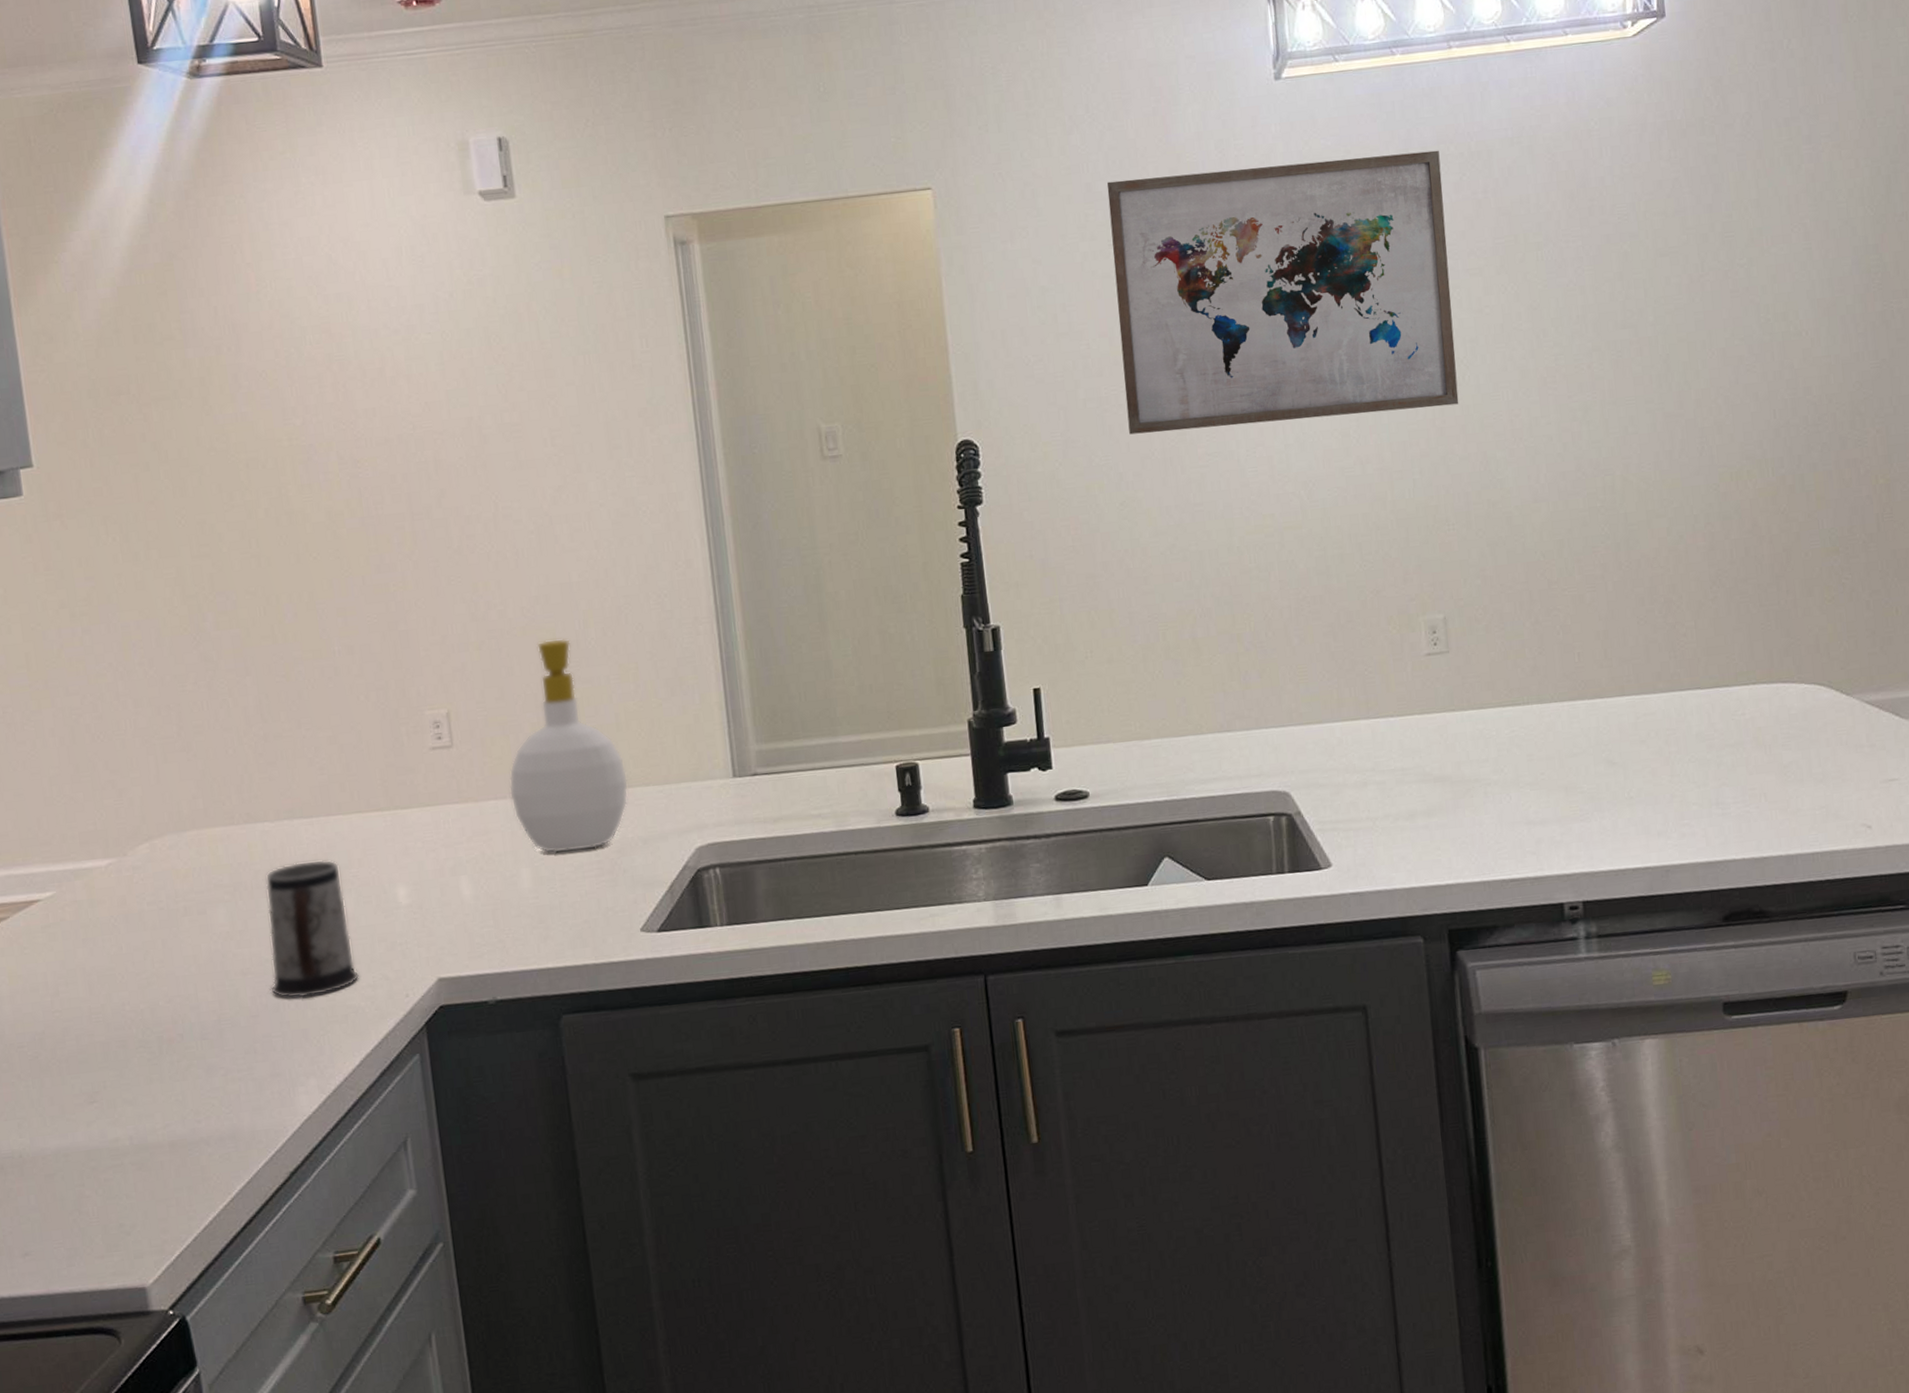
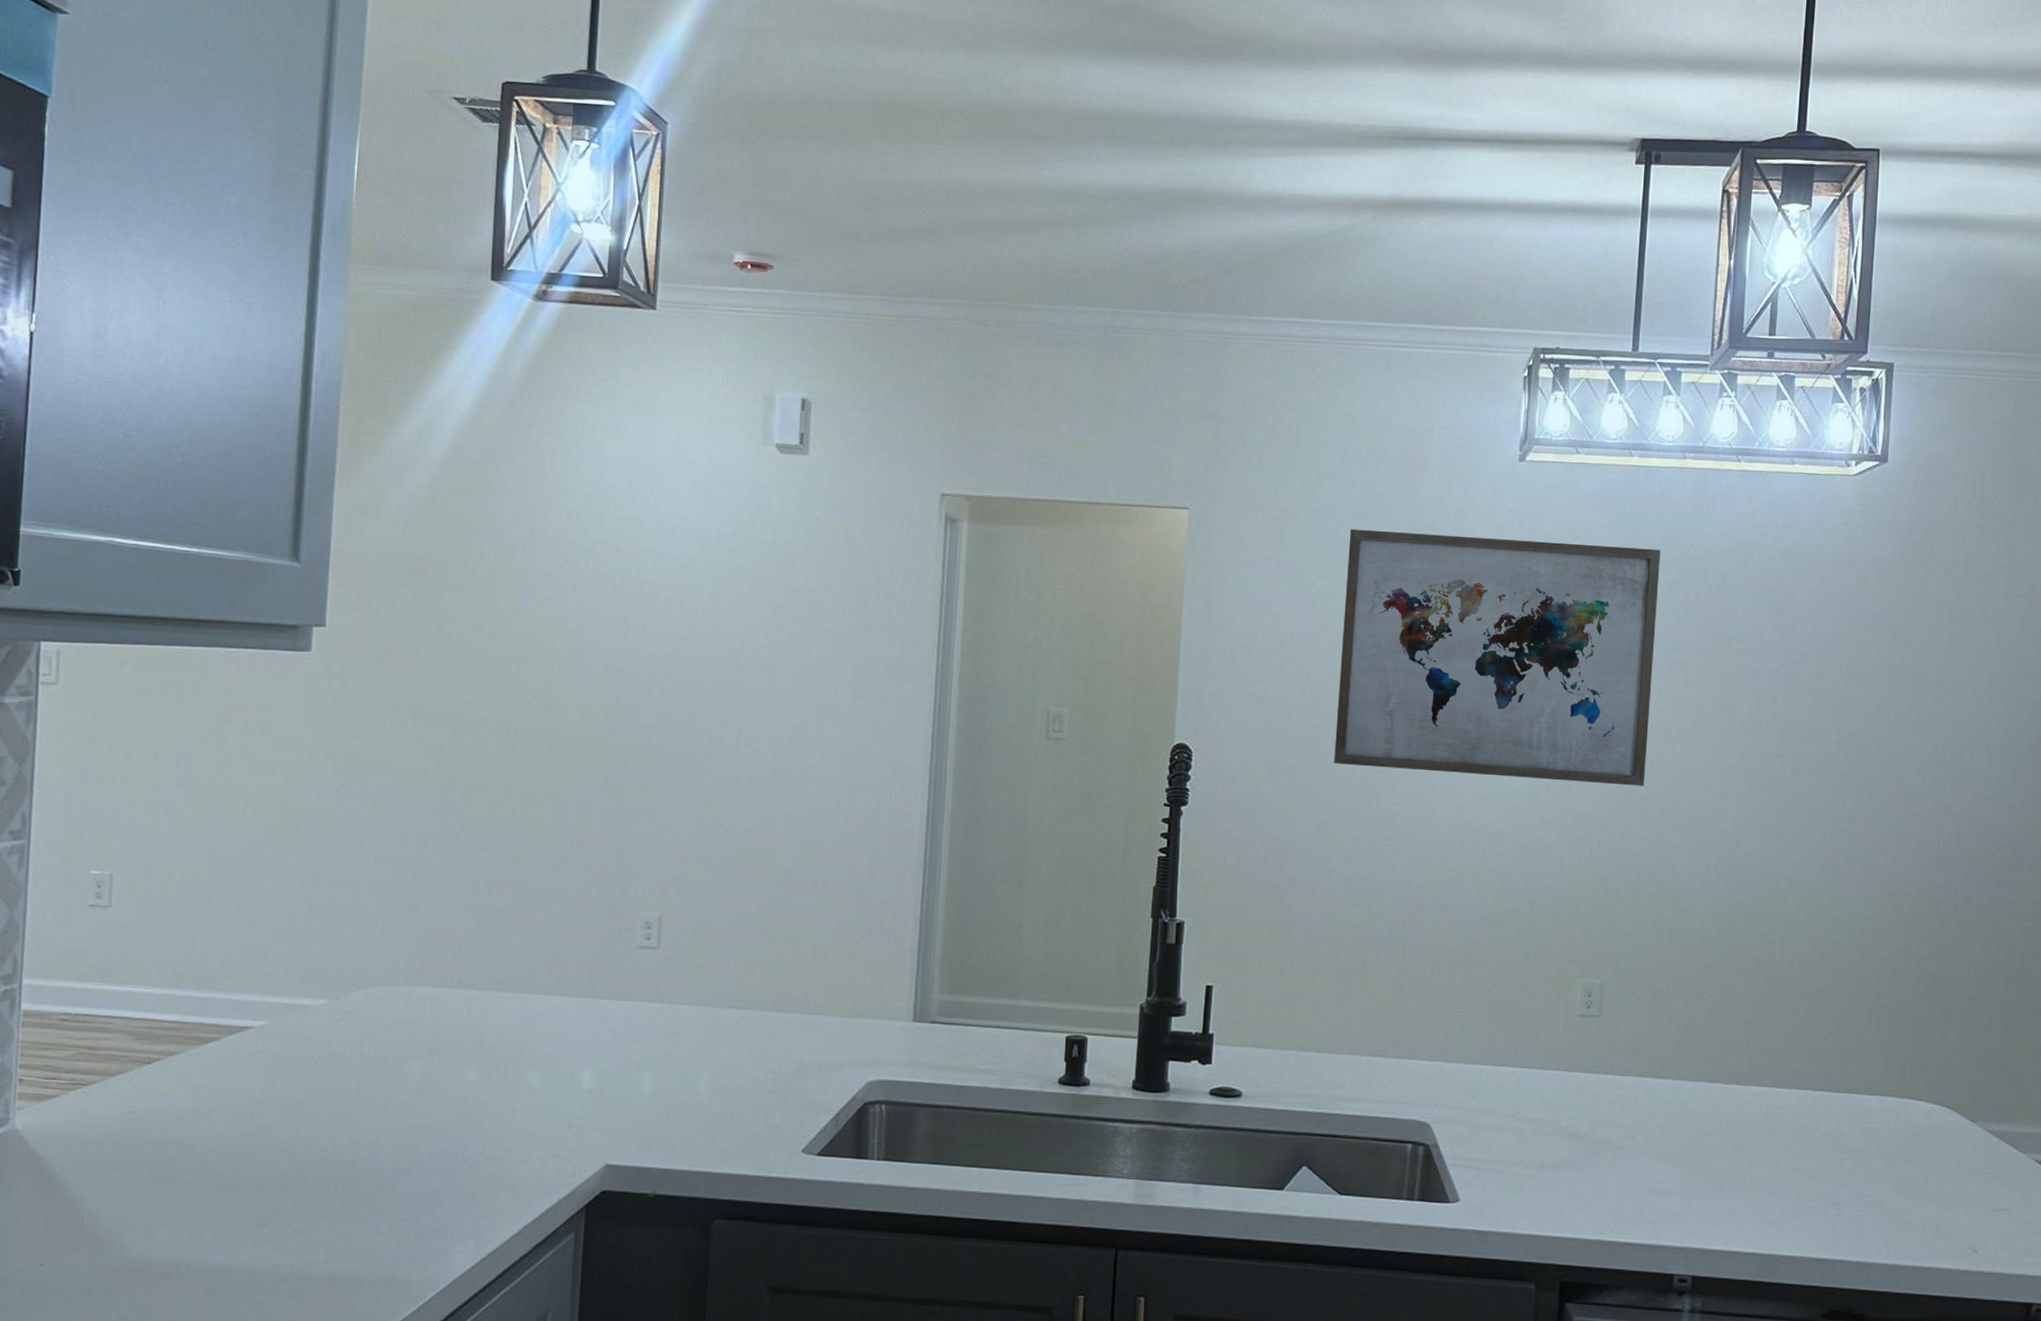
mug: present [265,859,359,999] -> none [448,1032,534,1162]
soap bottle: present [509,638,629,853] -> none [703,863,816,1067]

